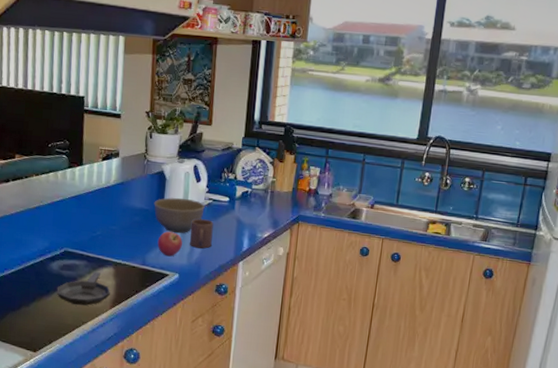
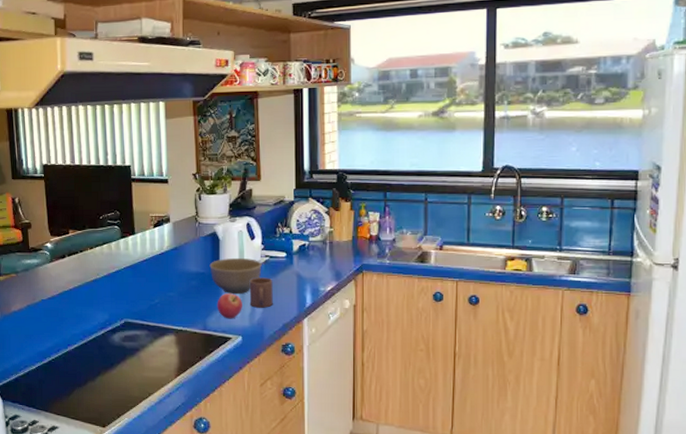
frying pan: present [56,272,110,306] -> none [120,341,174,376]

